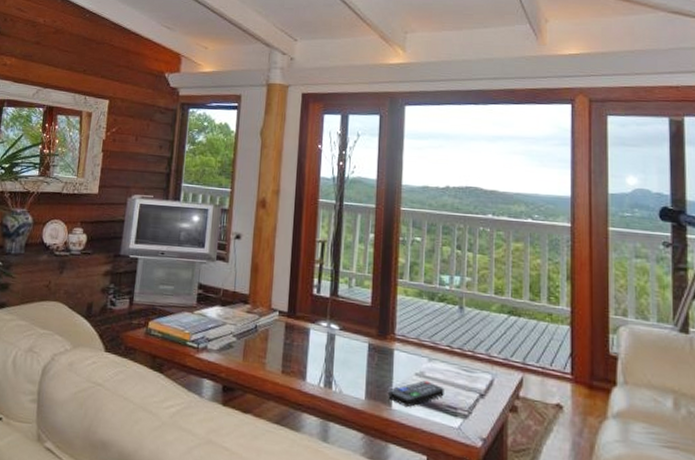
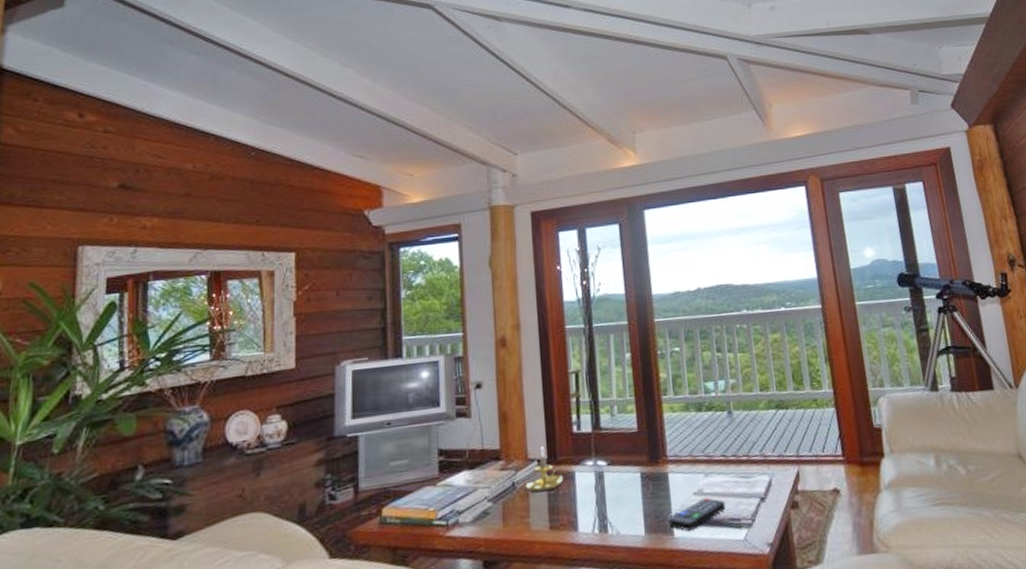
candle holder: none [266,300,302,340] -> present [525,446,565,493]

